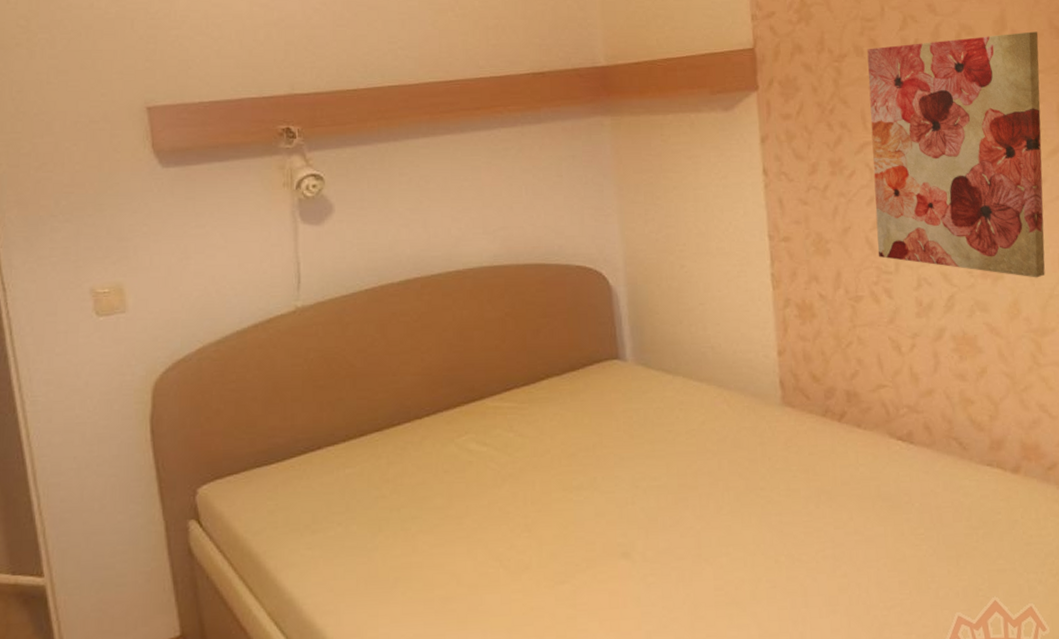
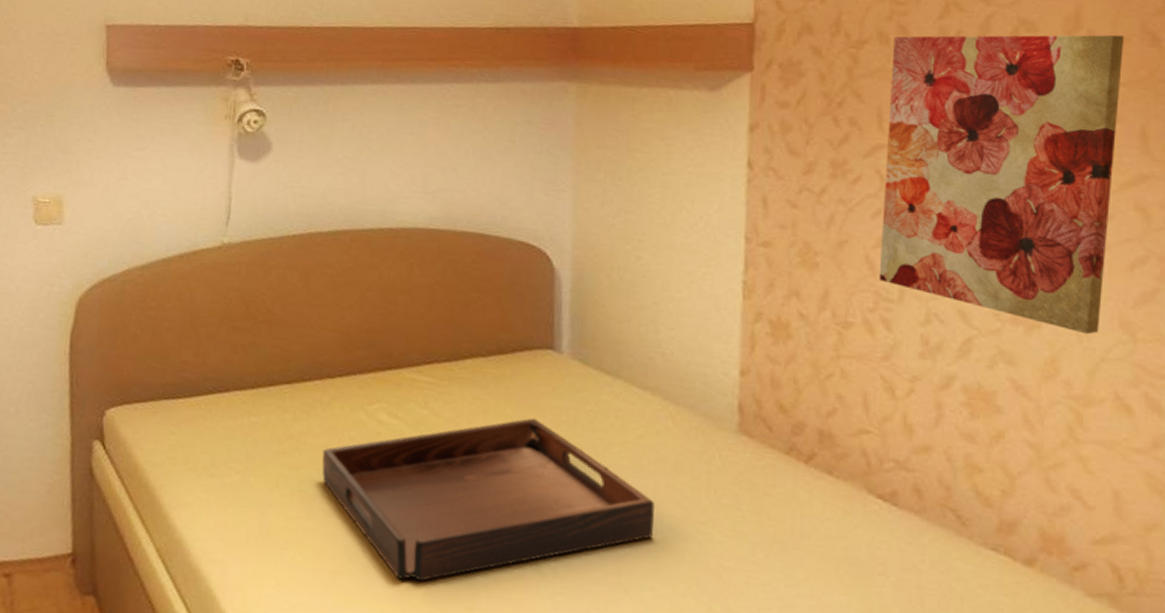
serving tray: none [420,423,723,592] -> present [322,418,655,582]

